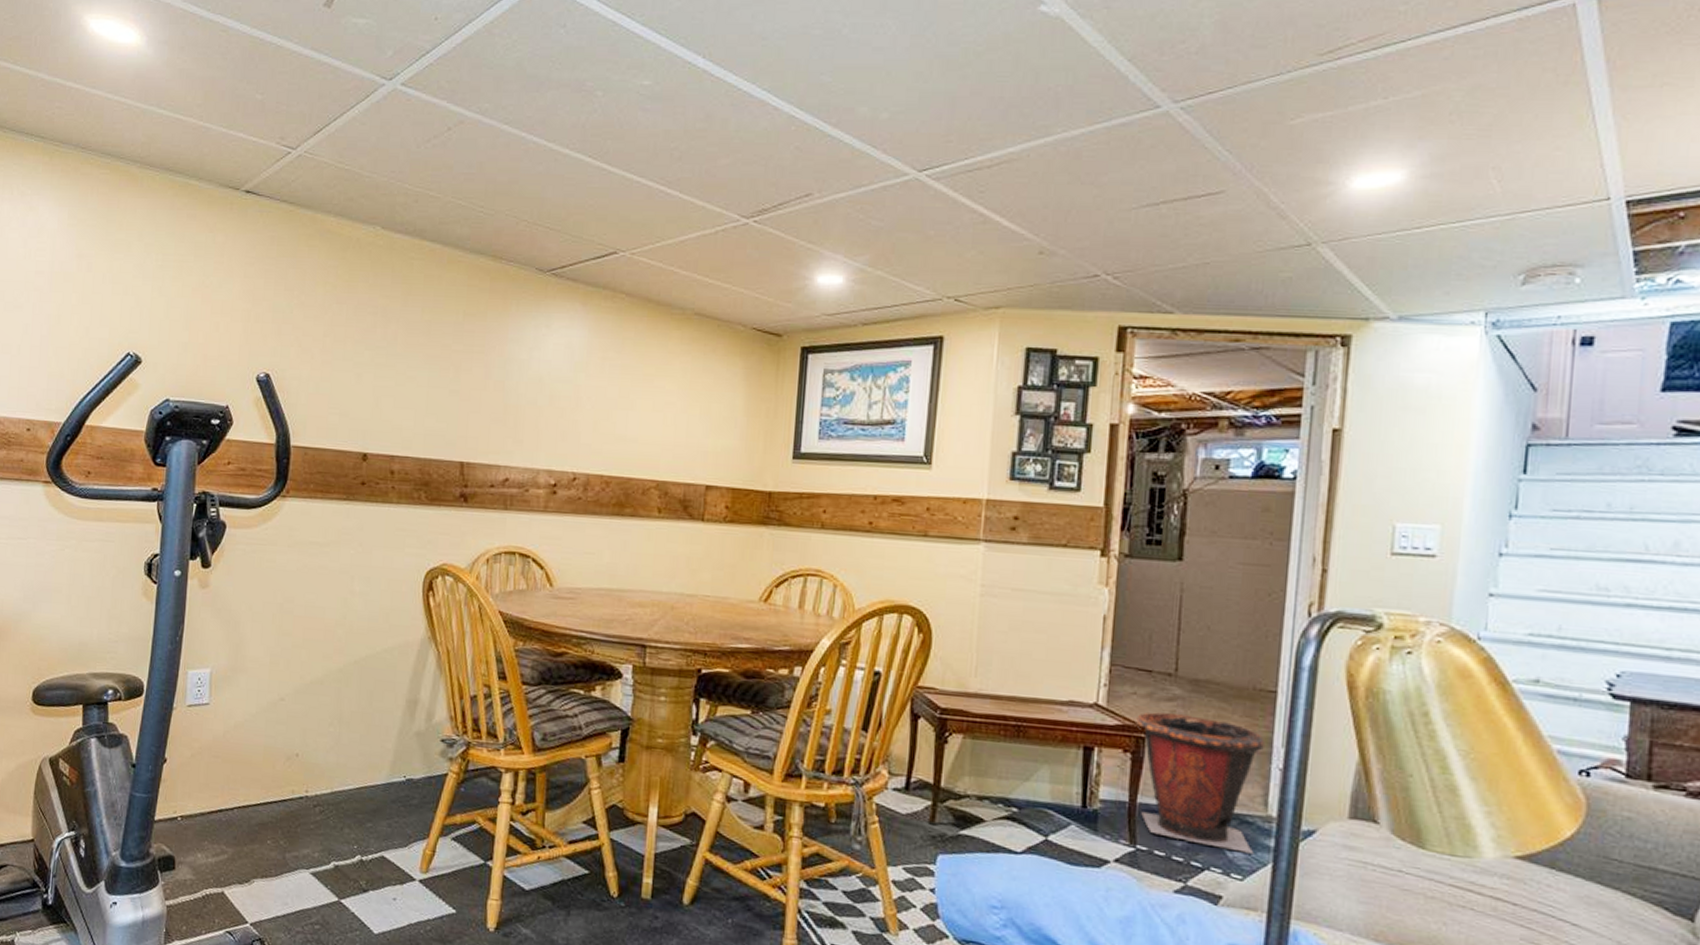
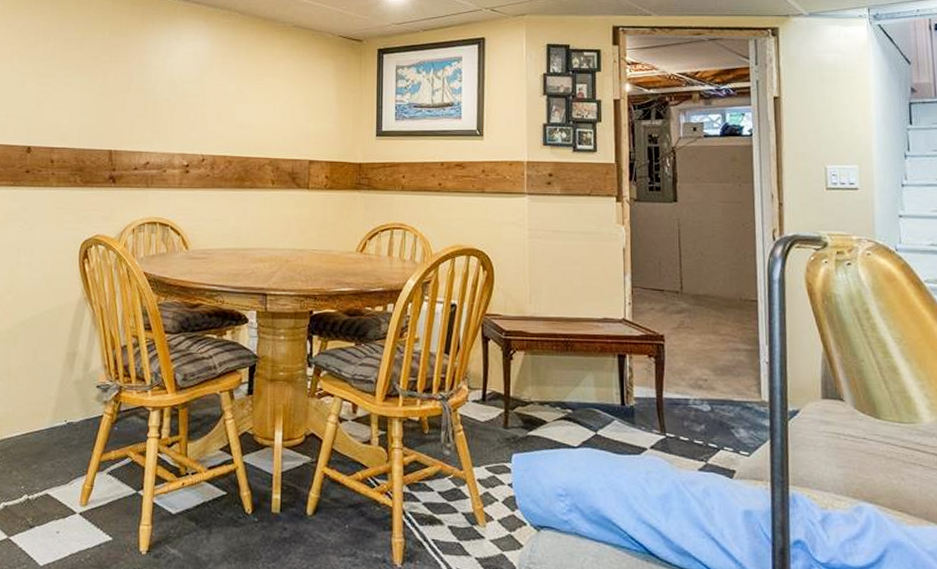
waste bin: present [1136,712,1265,854] -> none [656,323,755,433]

